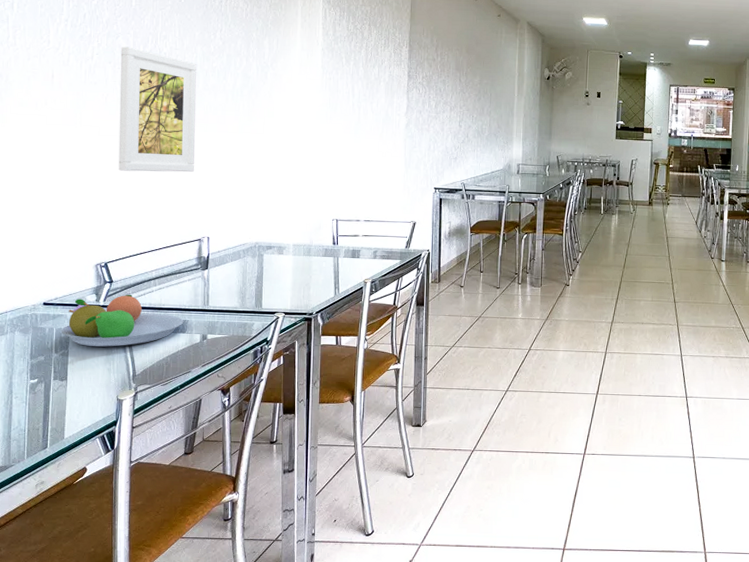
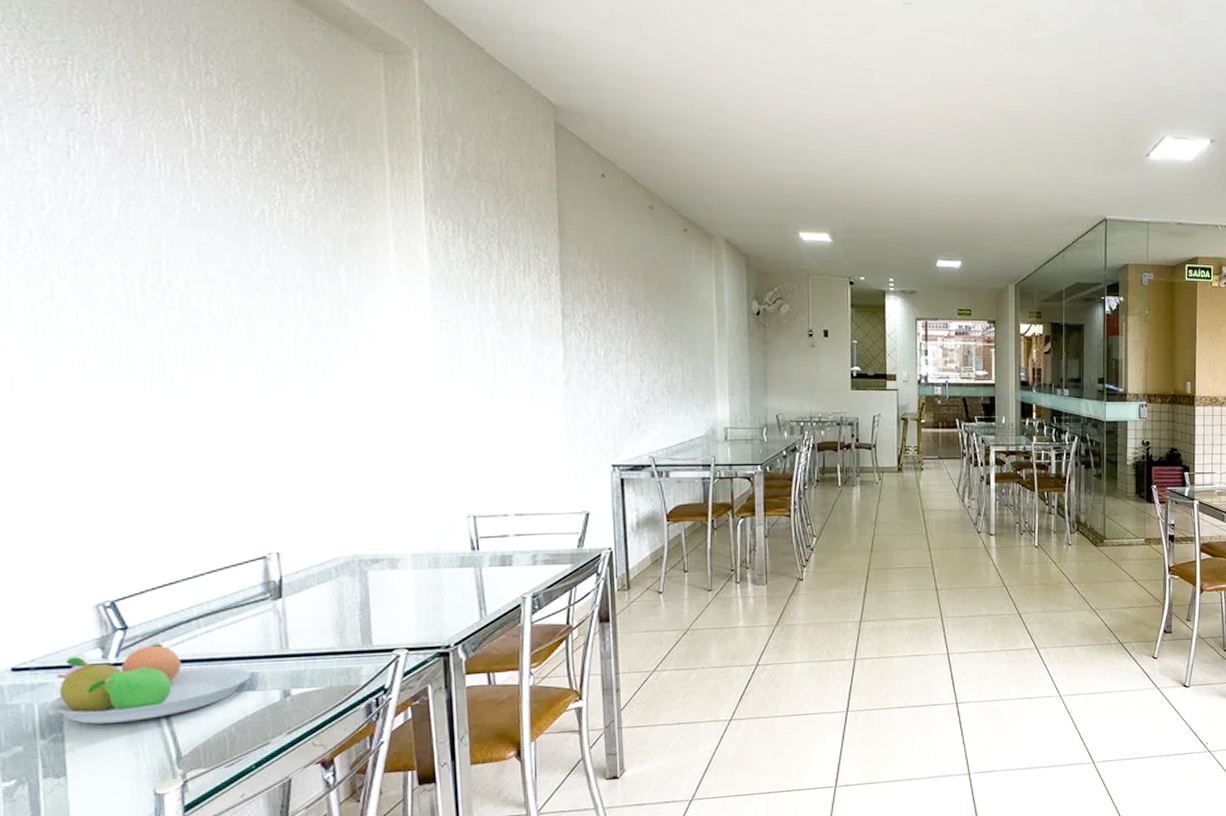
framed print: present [118,46,197,172] -> none [100,279,246,465]

